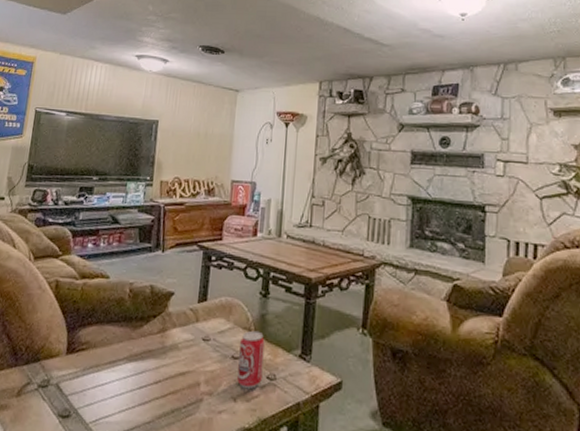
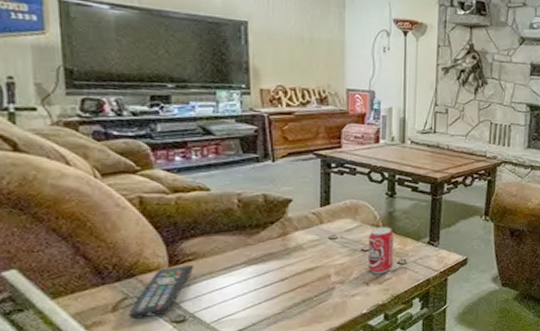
remote control: none [27,354,86,408] -> present [128,264,194,319]

